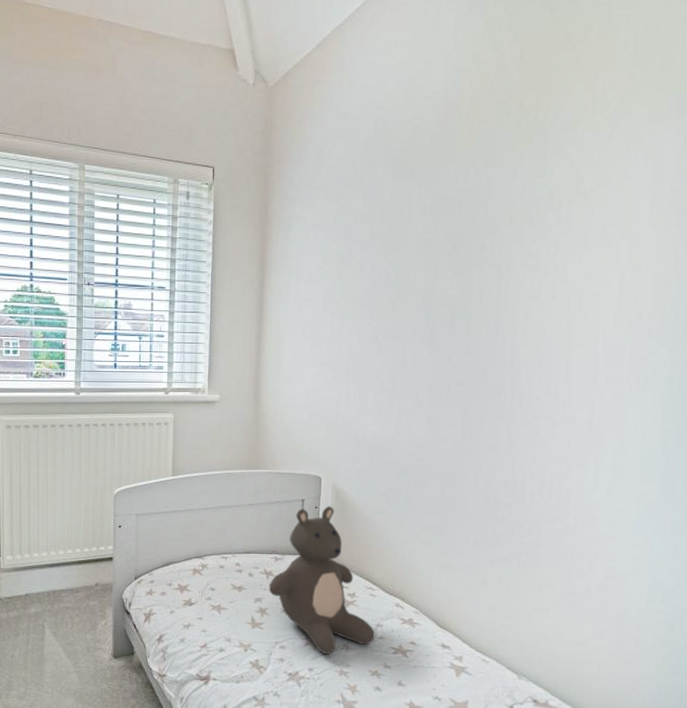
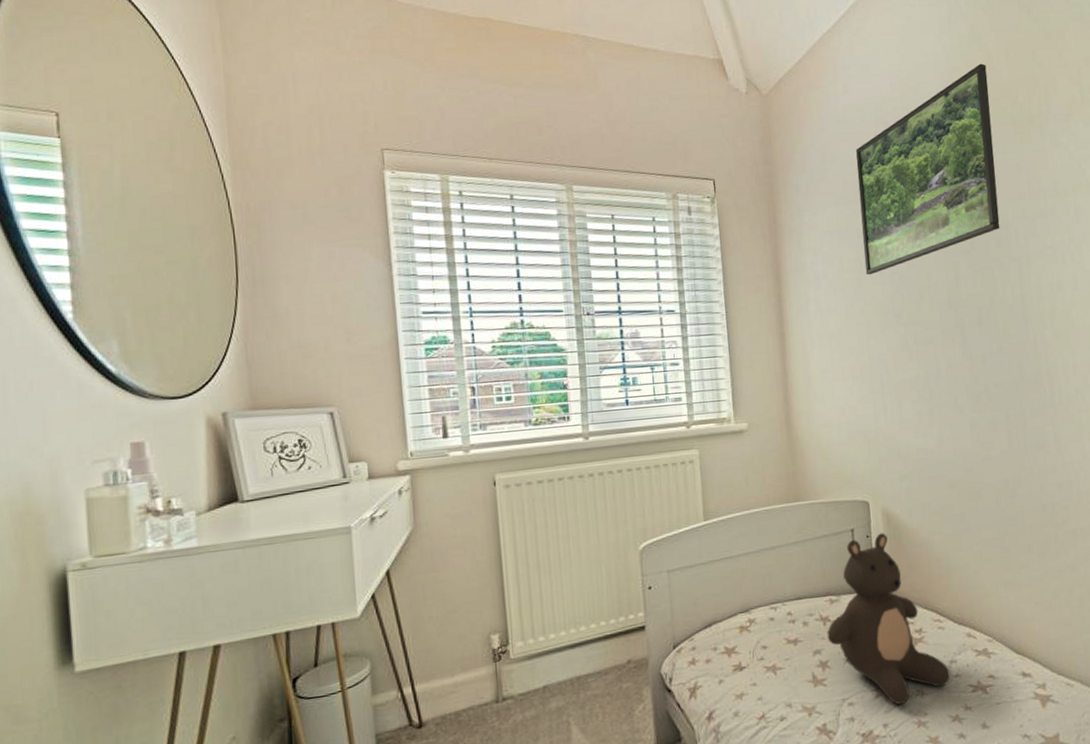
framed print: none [346,64,498,269] -> present [855,63,1000,275]

